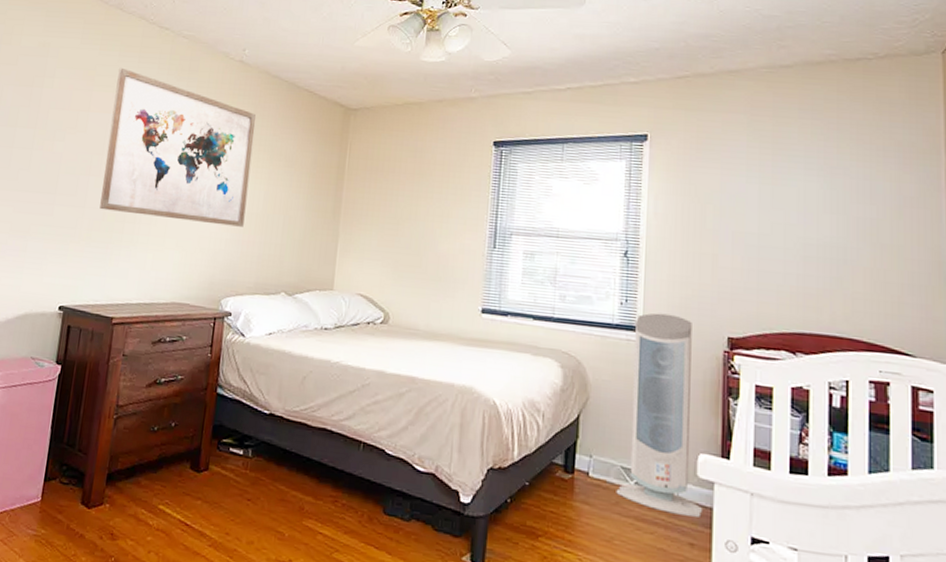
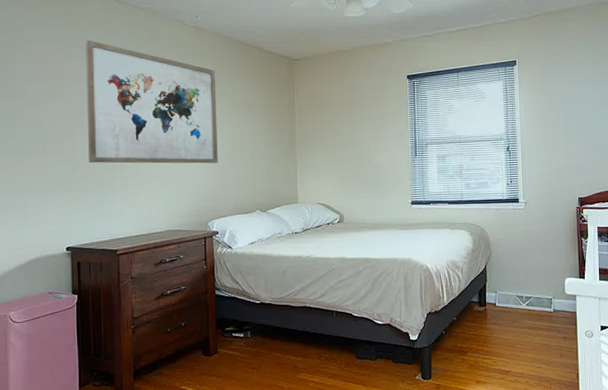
air purifier: present [616,313,703,518] -> none [514,187,571,321]

